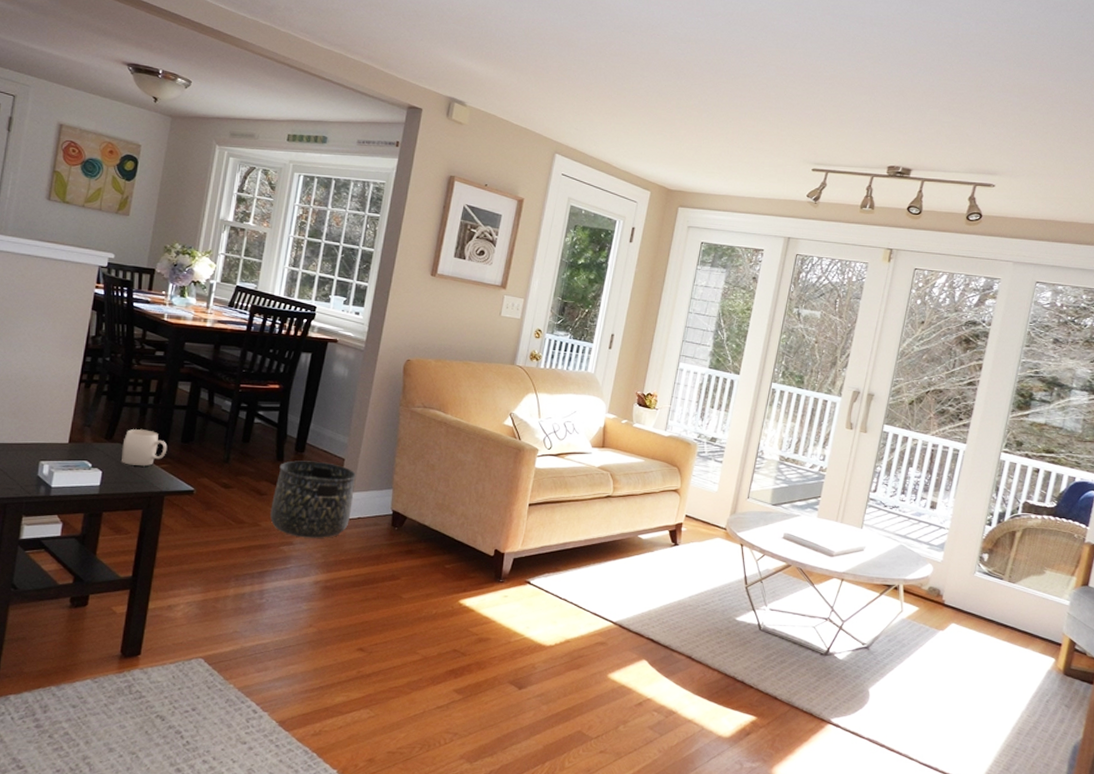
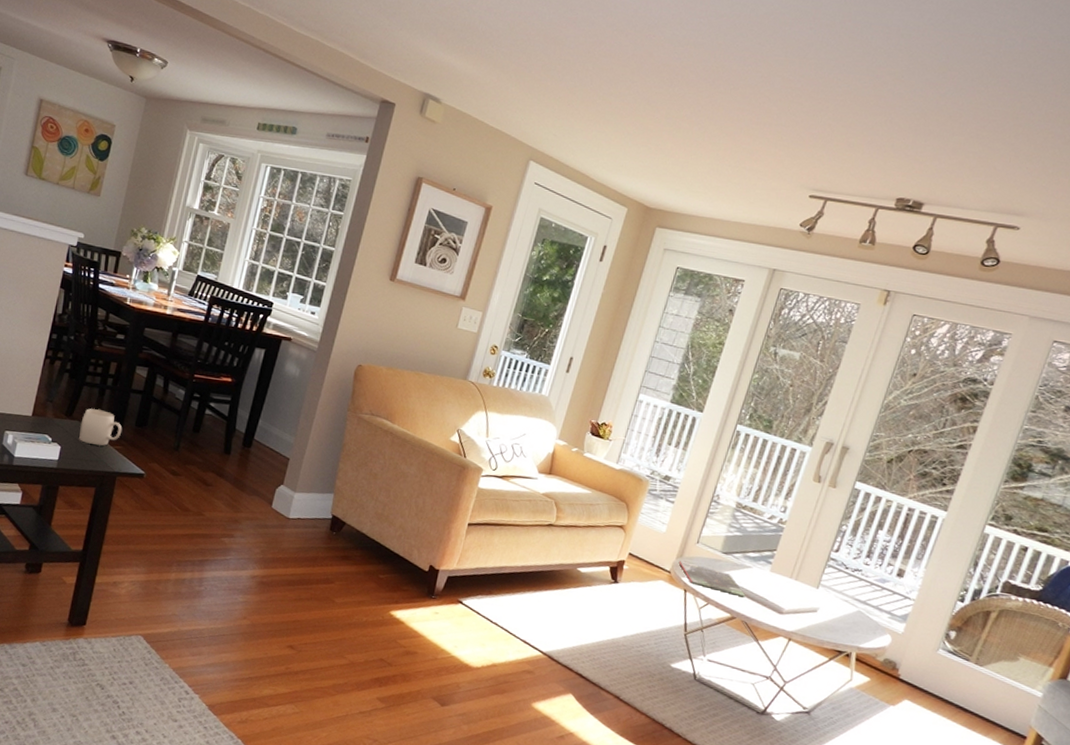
basket: present [270,460,356,538] -> none [214,455,299,535]
magazine: none [732,516,798,545] -> present [678,560,746,598]

